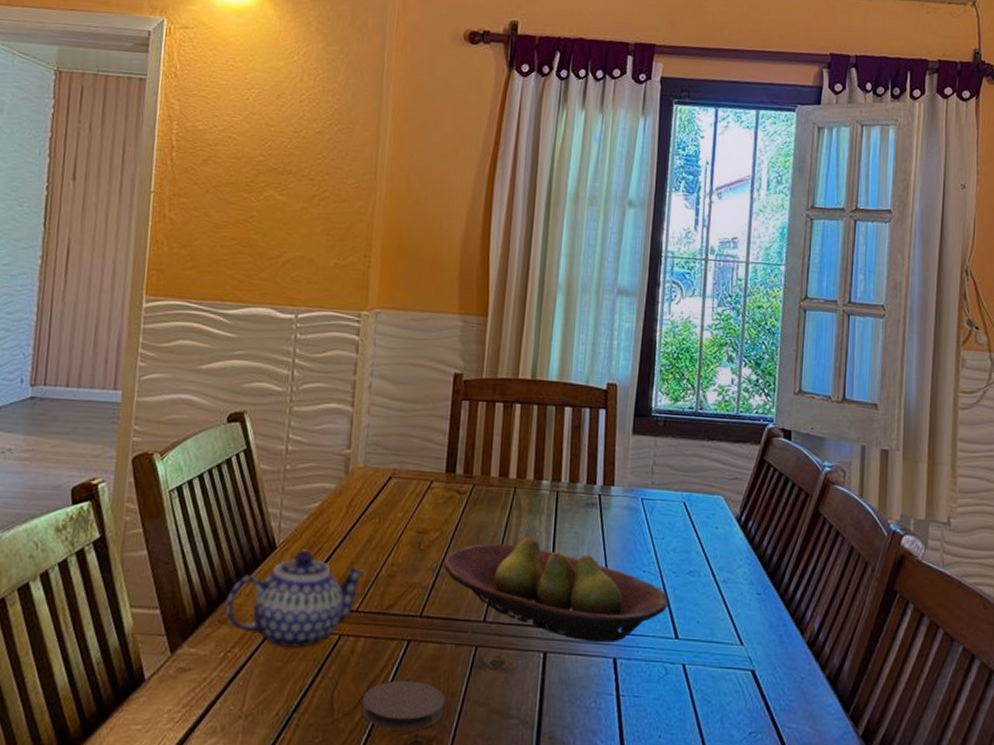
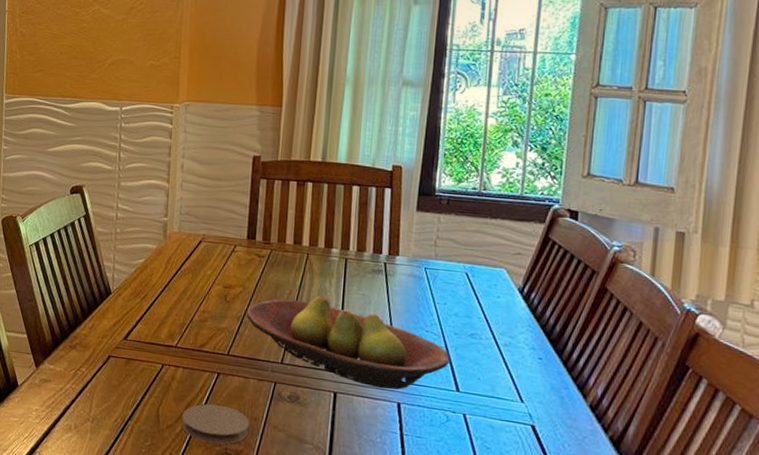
teapot: present [225,549,364,648] -> none [74,296,180,372]

